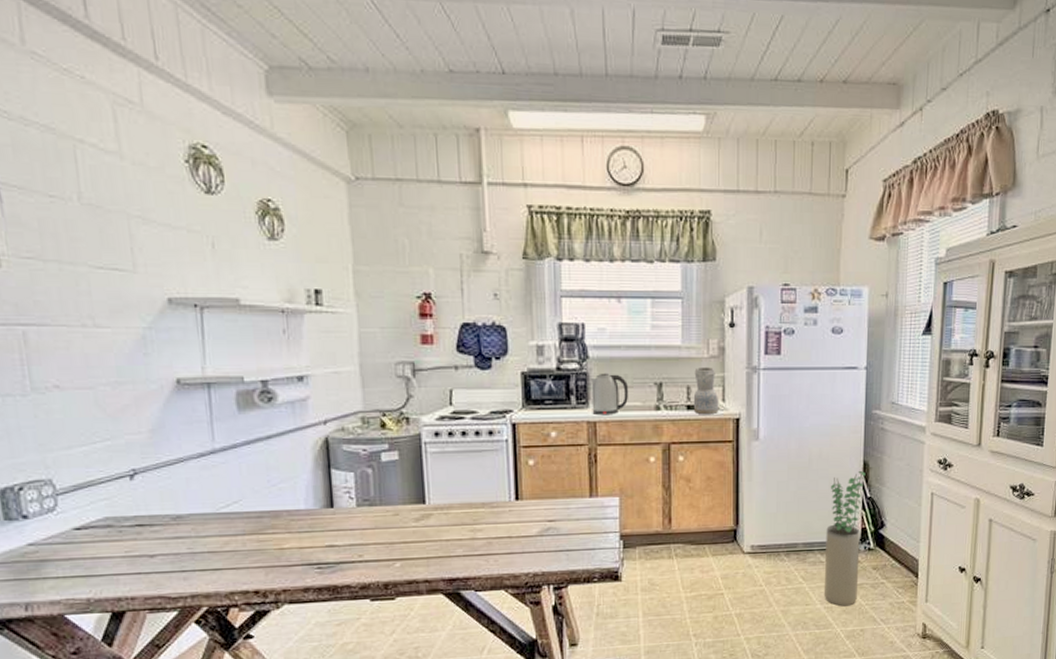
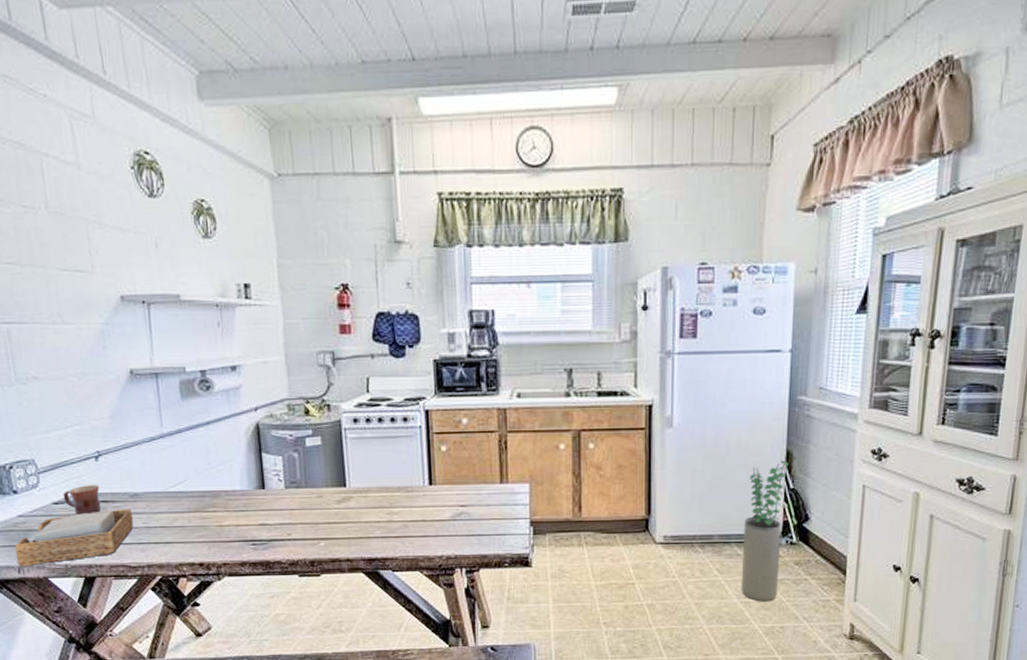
napkin holder: none [22,532,176,604] -> present [15,508,134,567]
mug: none [87,507,136,541] -> present [62,485,102,515]
kettle: present [591,373,628,416] -> none [501,359,538,402]
ceramic pitcher: present [693,366,719,414] -> none [604,351,631,400]

